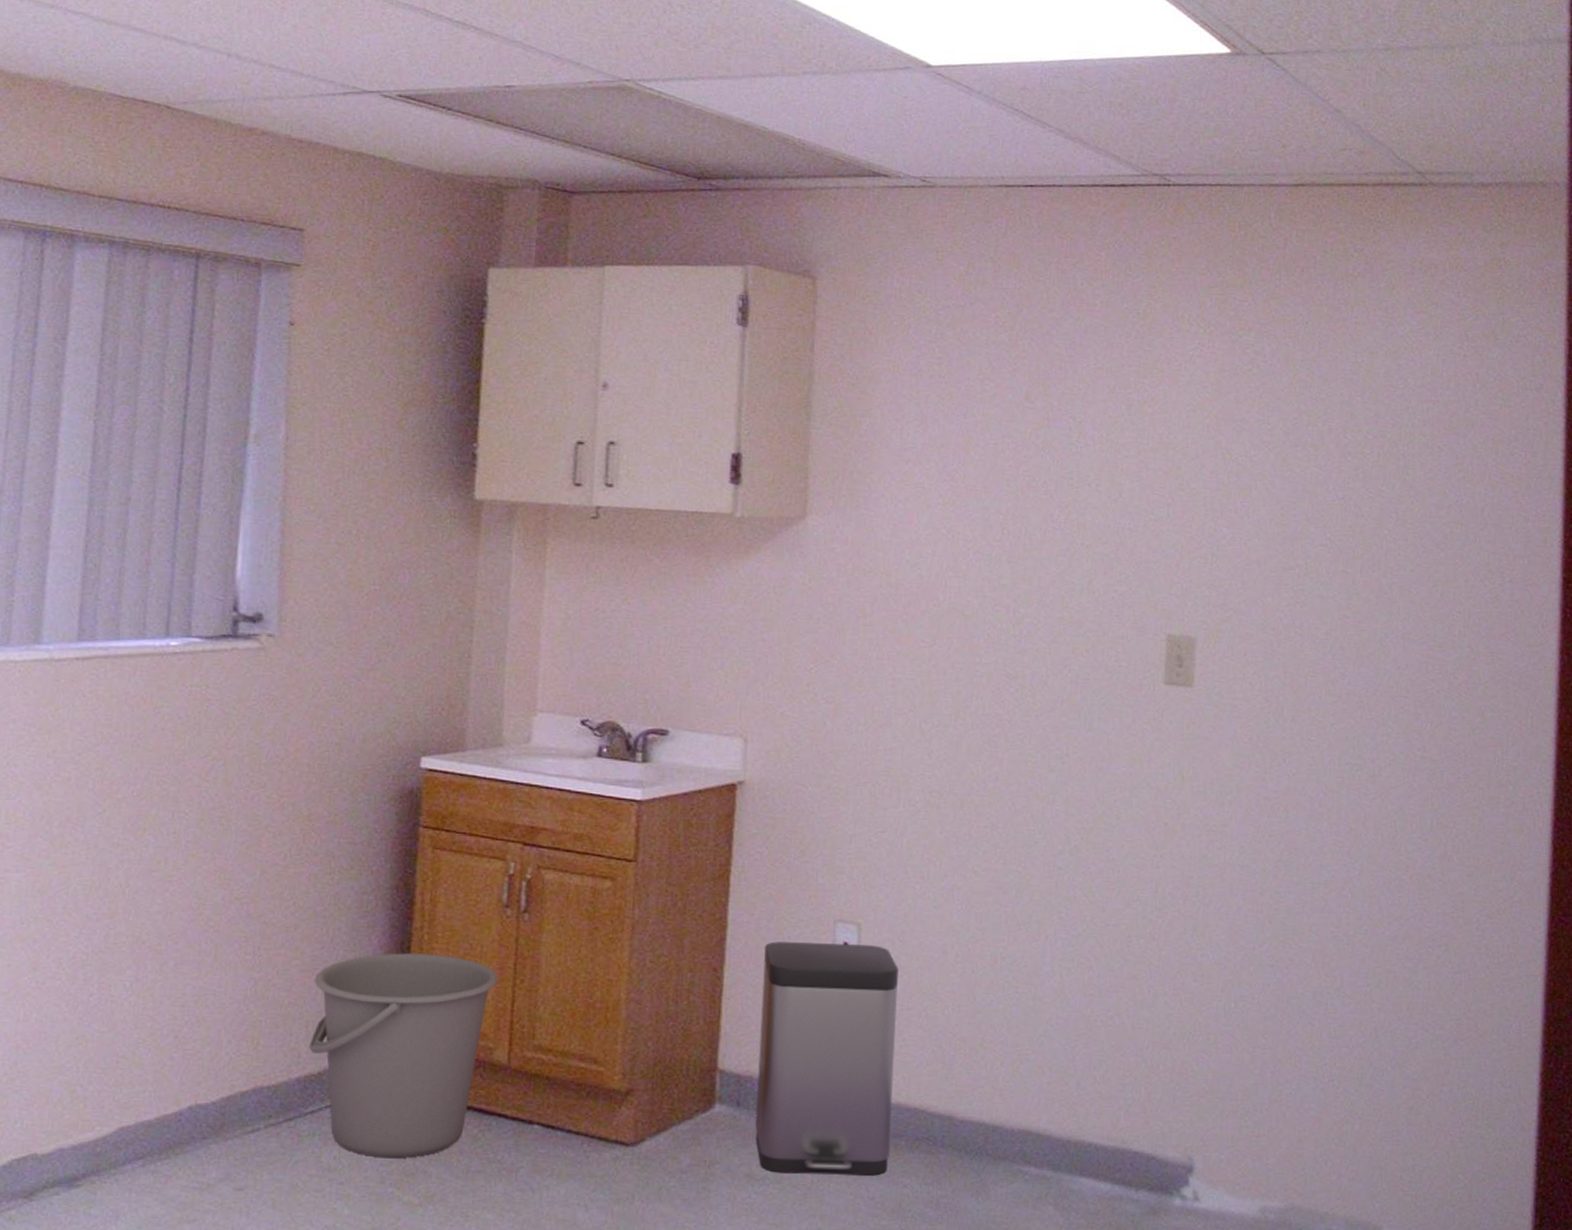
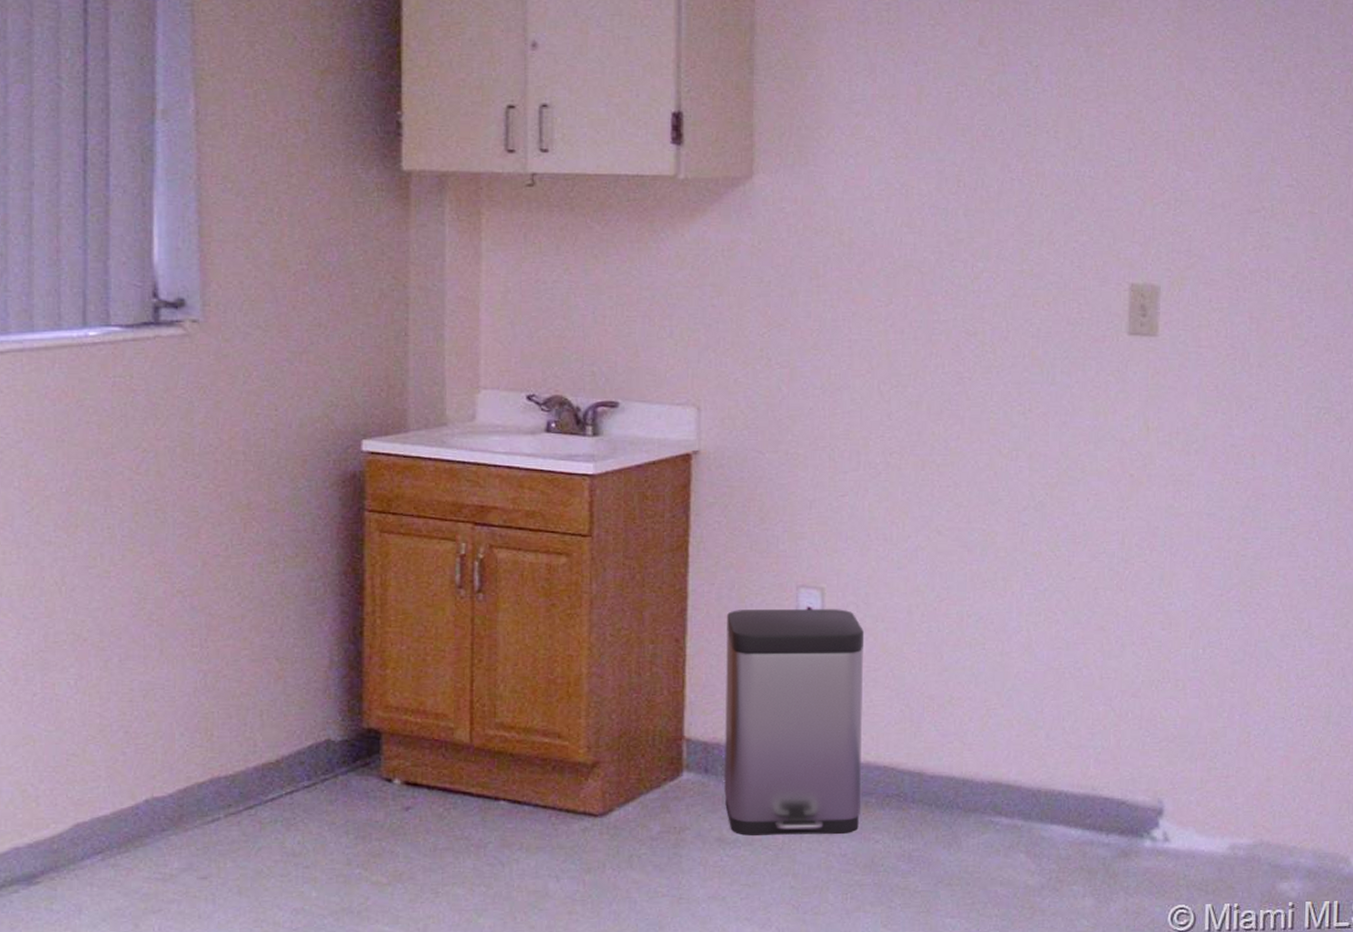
bucket: present [309,953,499,1159] -> none [265,638,456,841]

